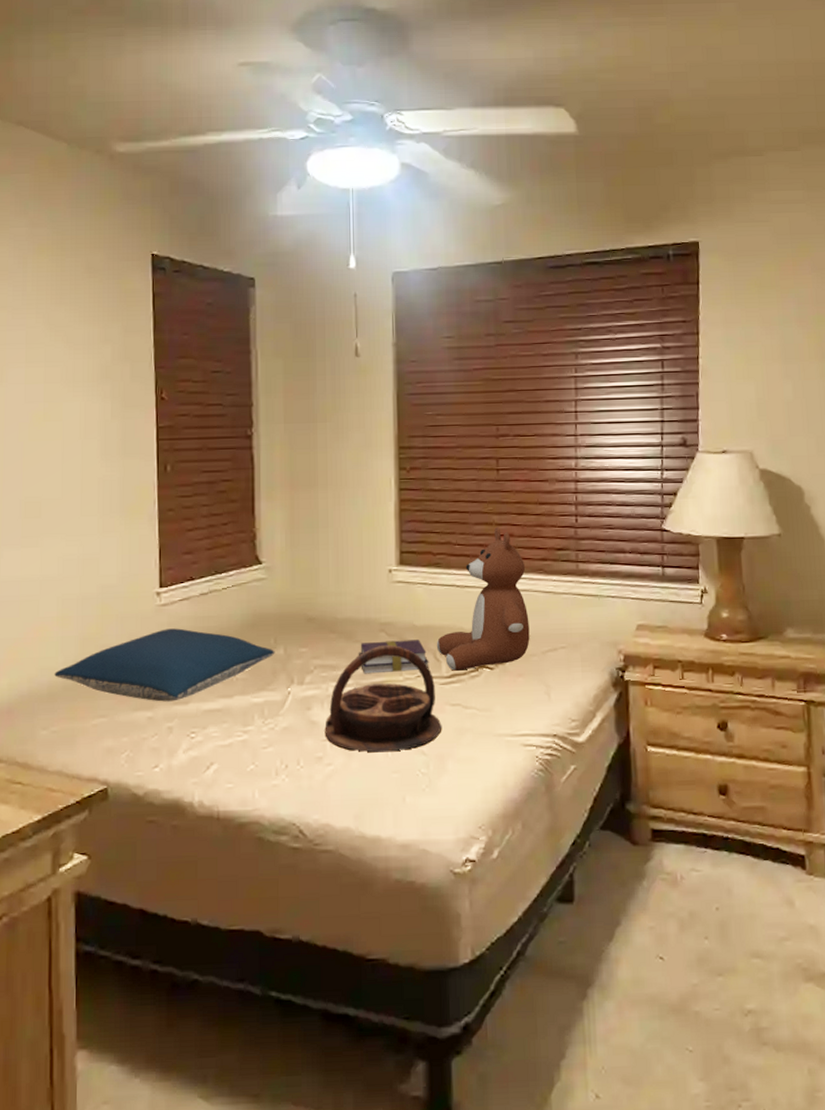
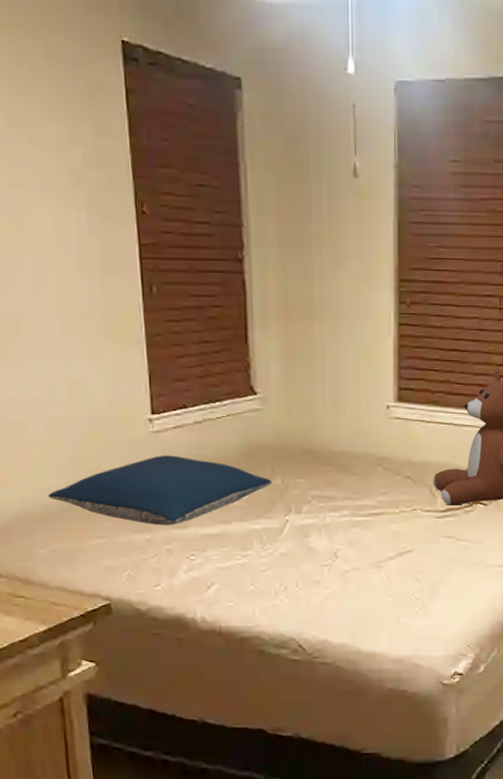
serving tray: present [324,644,442,753] -> none [322,478,436,578]
book: present [358,640,429,674] -> none [355,475,425,506]

